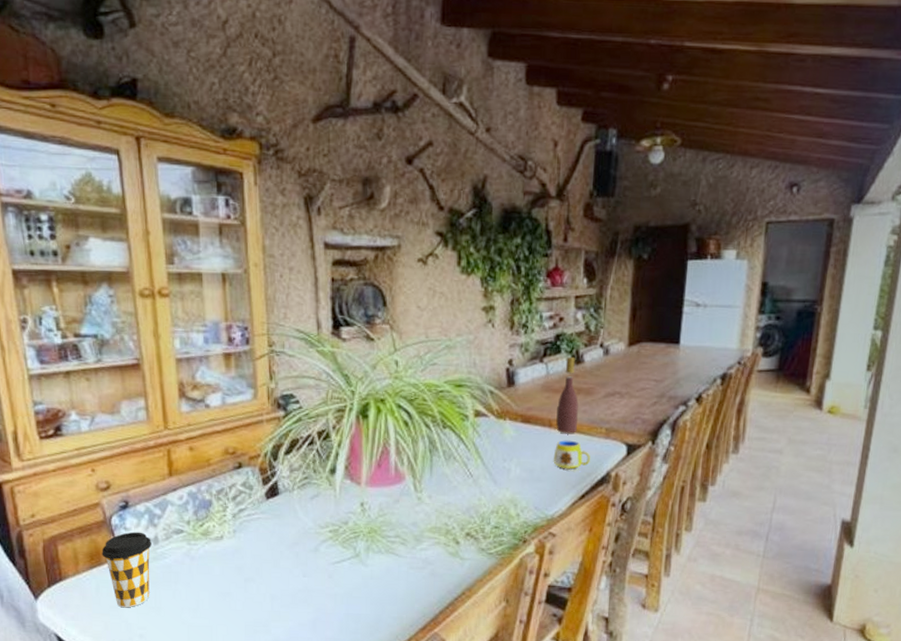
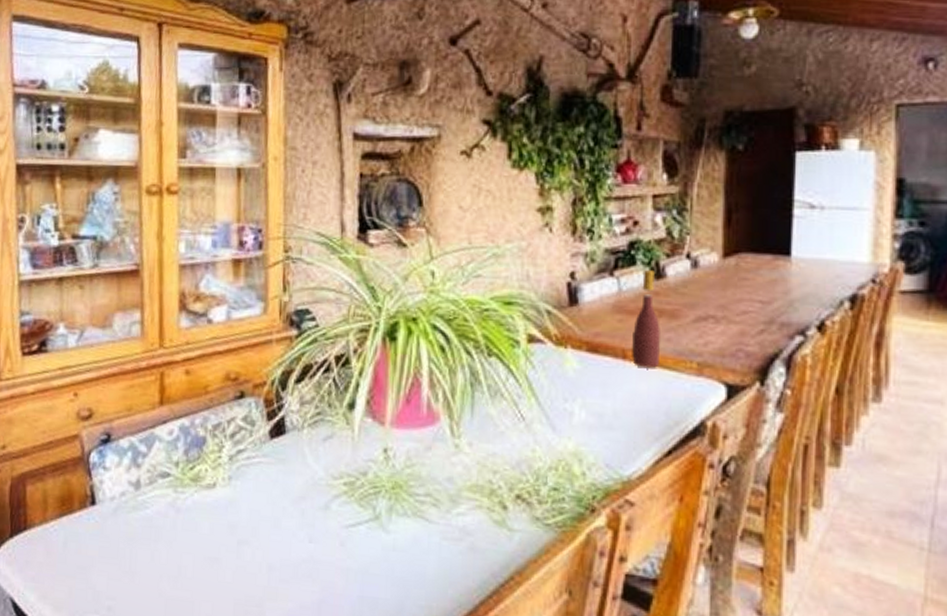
coffee cup: present [102,532,152,608] -> none [74,472,133,570]
mug: present [553,440,591,472] -> none [629,376,679,420]

